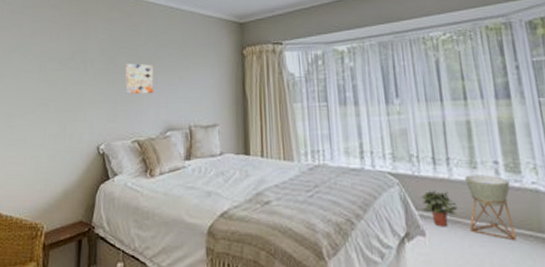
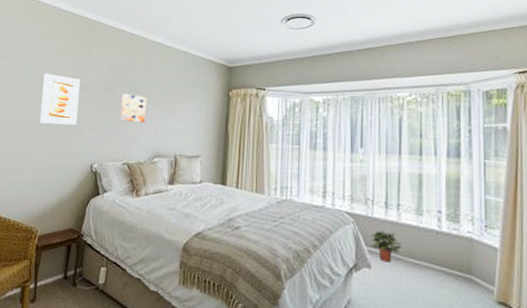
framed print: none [38,49,79,105] -> present [39,73,80,125]
planter: present [465,175,517,240] -> none [409,220,448,278]

